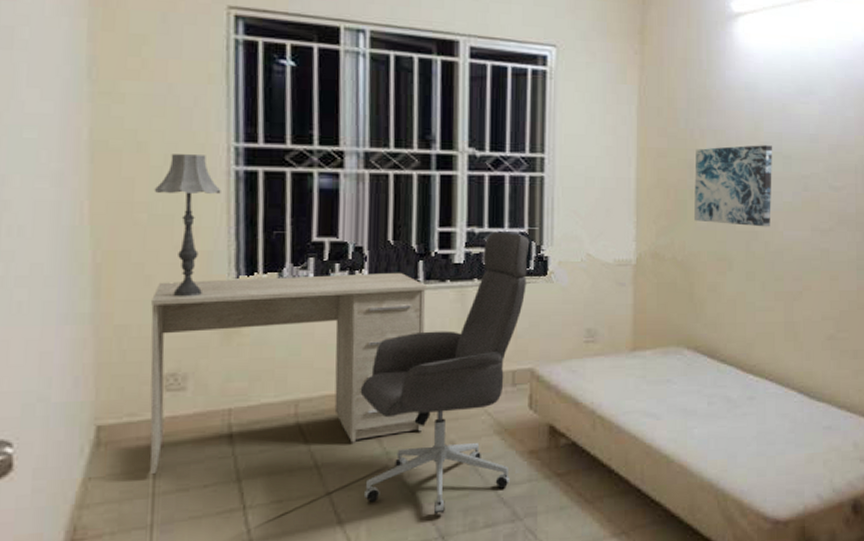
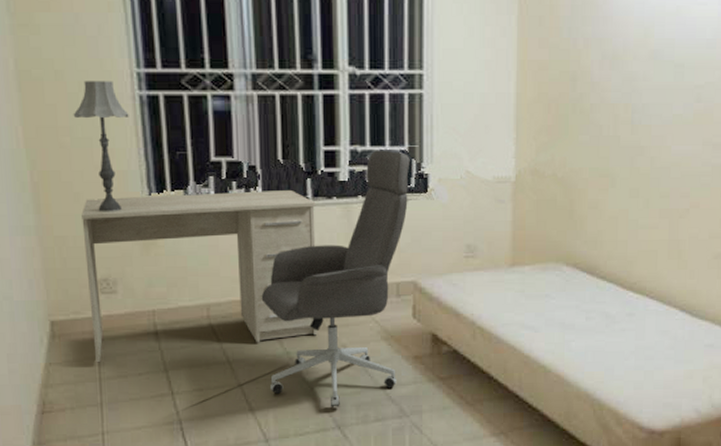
wall art: present [693,145,772,227] -> none [575,53,663,142]

